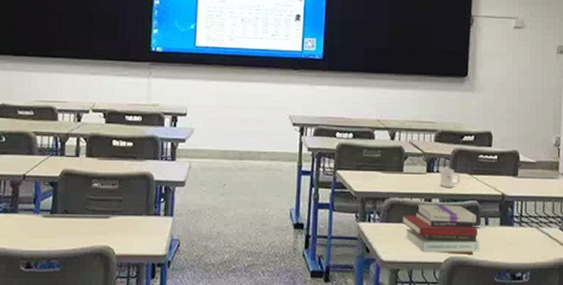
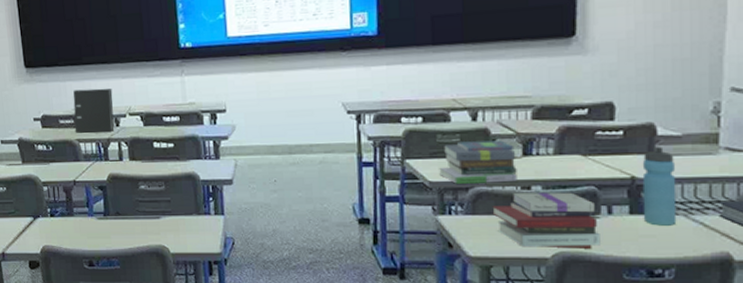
binder: none [33,81,79,128] -> present [73,88,115,134]
books: none [363,157,422,195] -> present [439,140,517,184]
mug: present [439,167,461,188] -> none [540,148,571,173]
water bottle: none [509,169,532,236] -> present [642,146,677,226]

